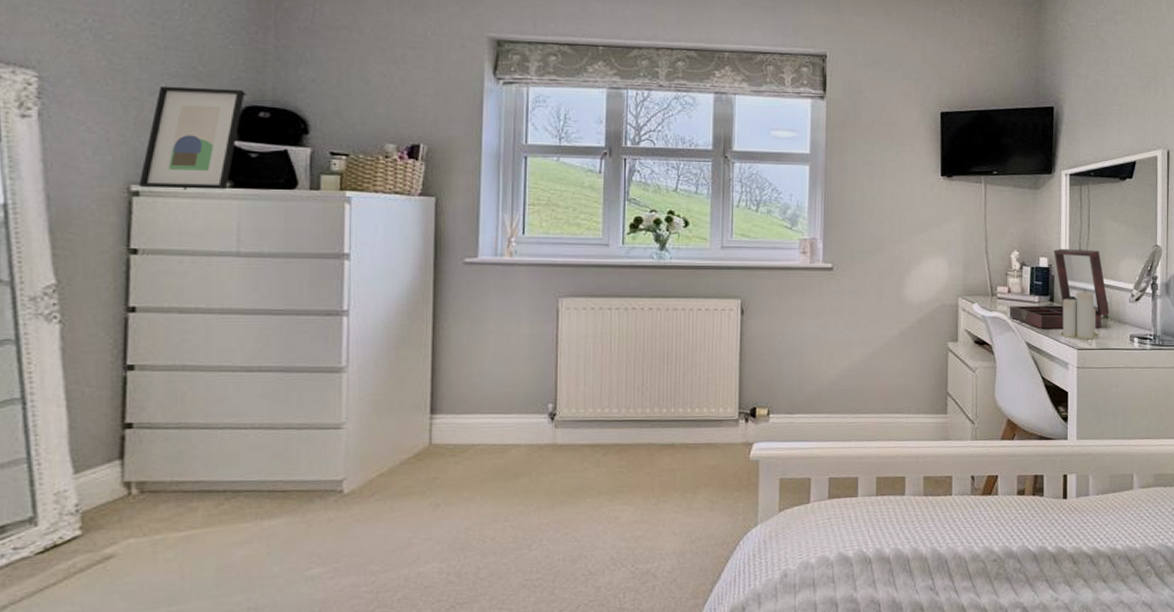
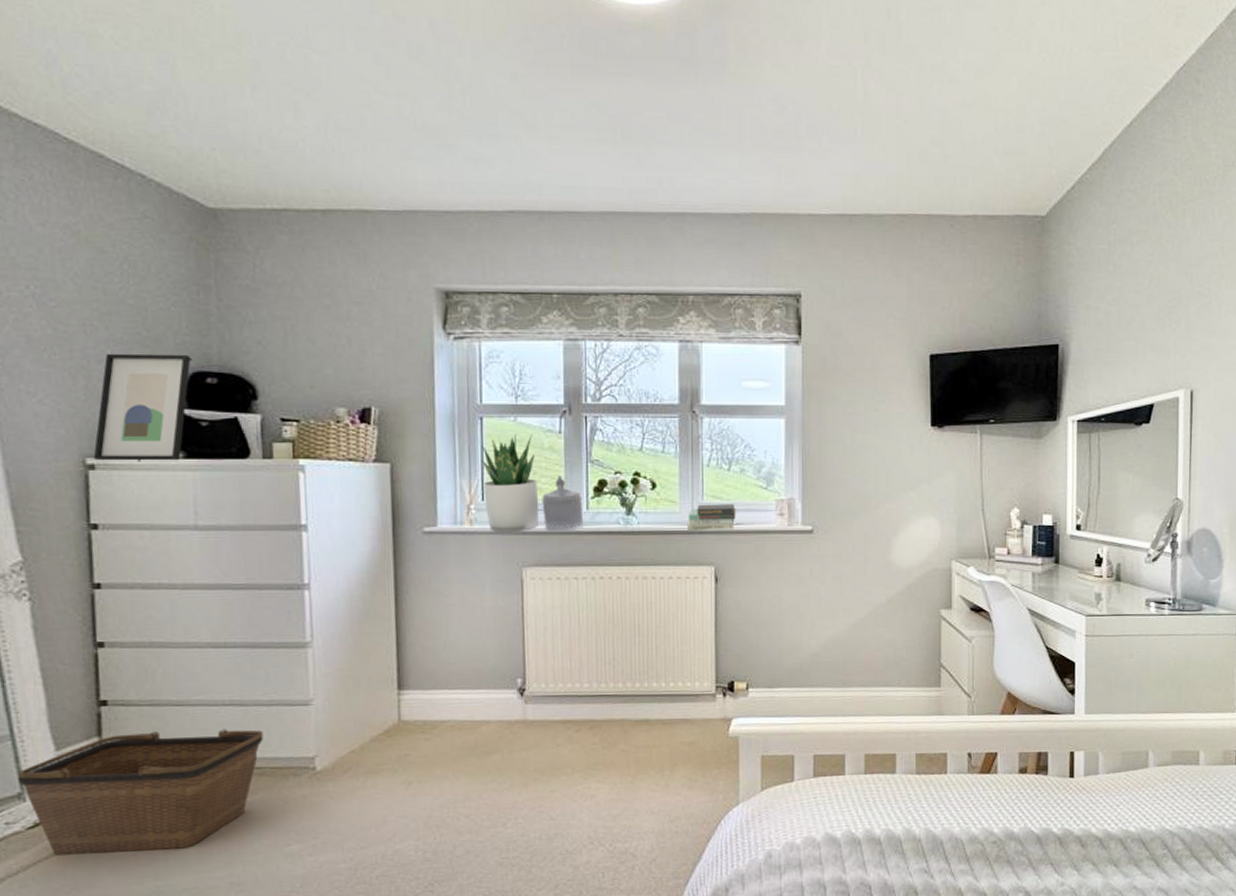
bicycle basket: none [30,452,291,581] -> present [17,729,263,855]
planter: none [523,172,577,265] -> present [481,434,539,533]
decorative jar: none [580,212,619,265] -> present [542,475,584,532]
books: none [717,241,763,267] -> present [687,503,736,532]
jewelry box: present [1009,248,1110,330] -> none [1008,504,1122,595]
candle: present [1060,287,1099,340] -> none [1066,547,1111,605]

